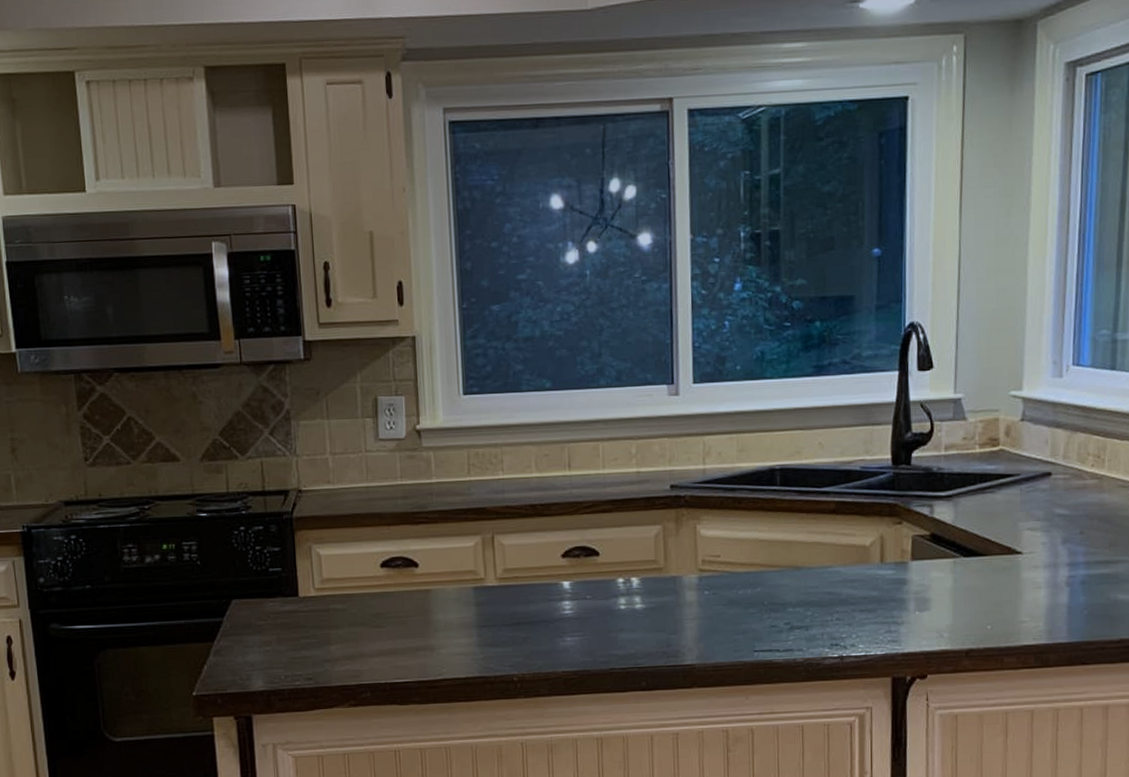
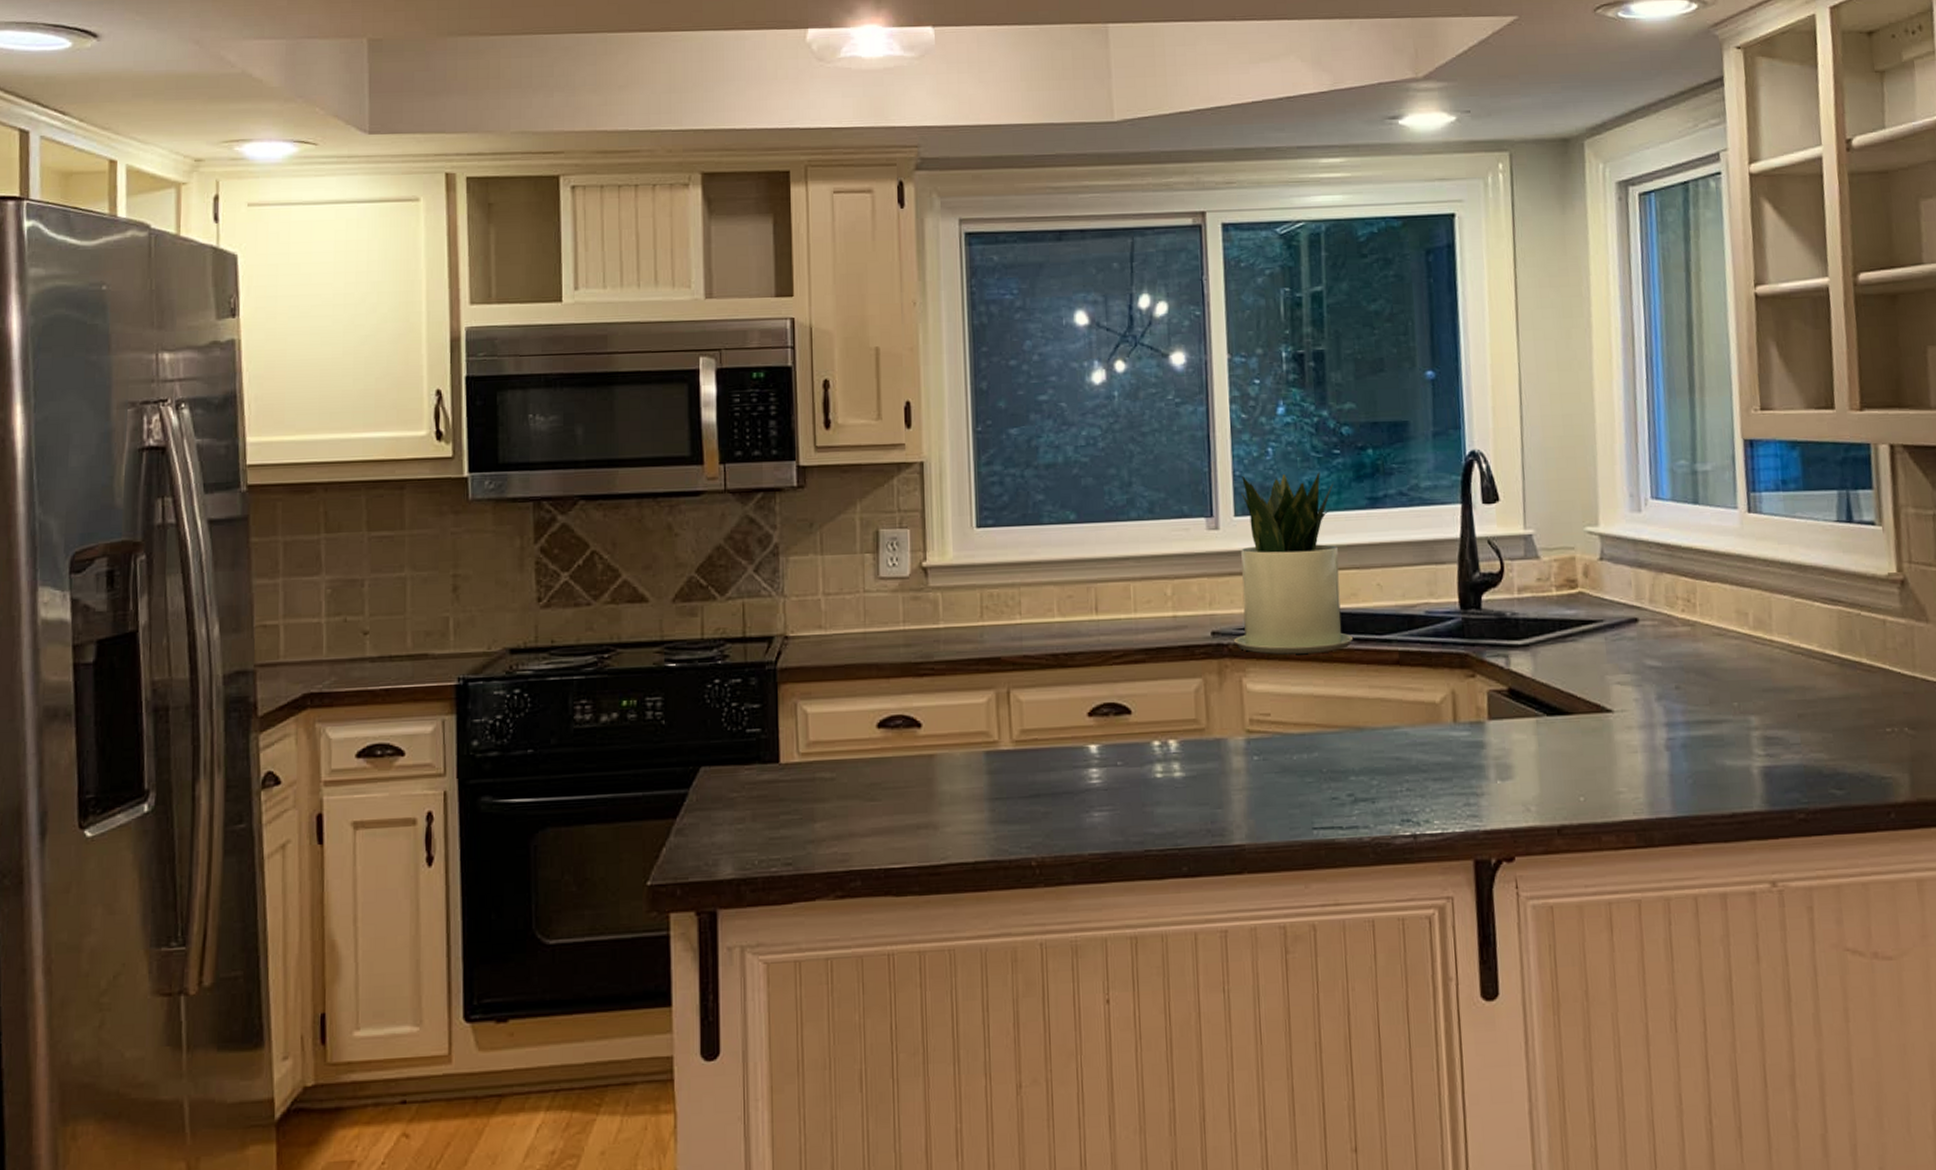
planter: none [690,343,796,506] -> present [1234,472,1354,656]

